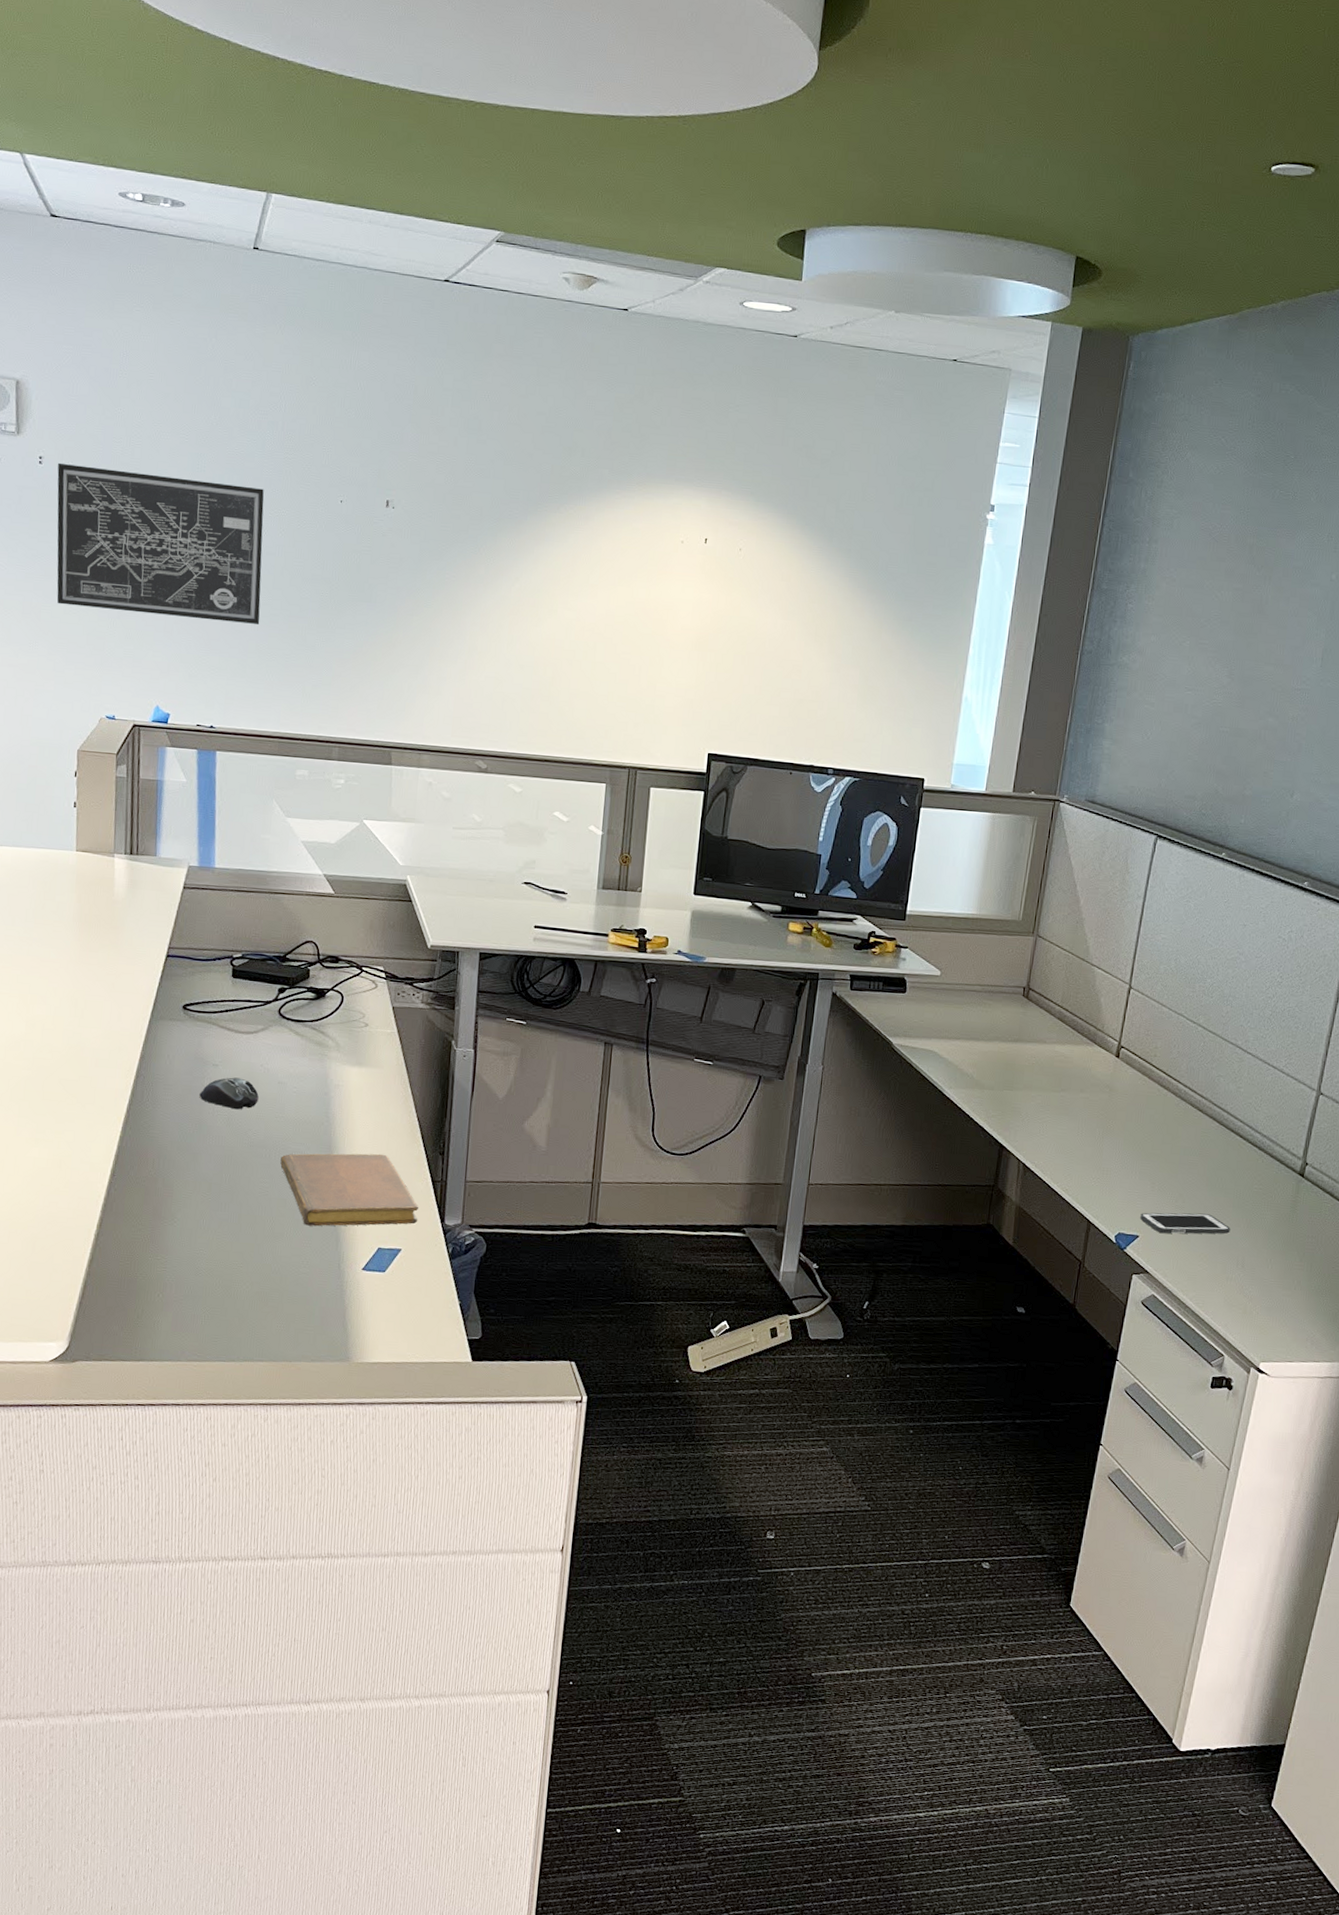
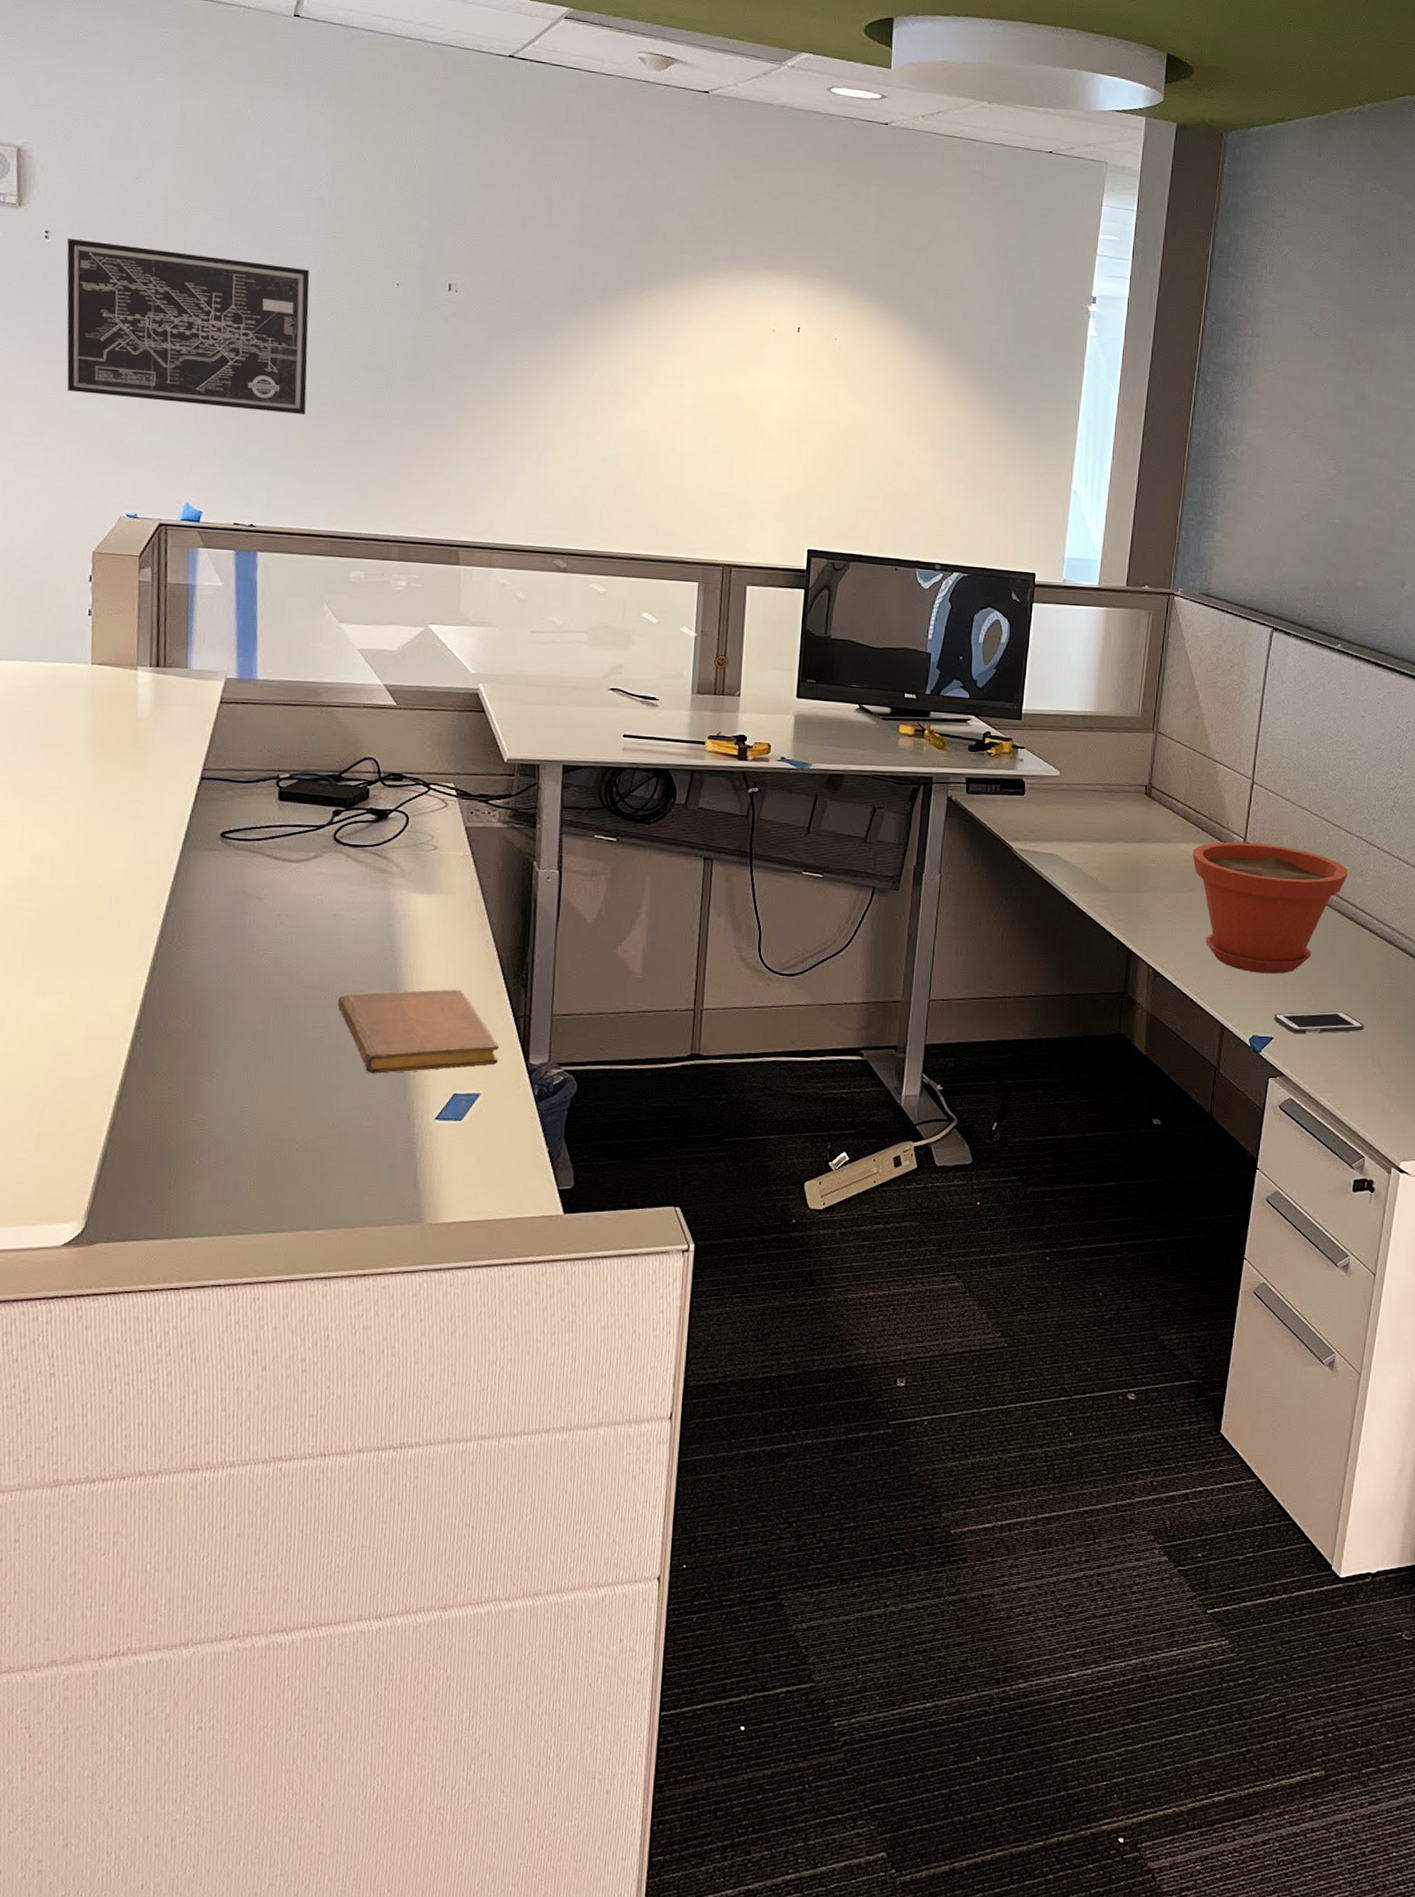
computer mouse: present [199,1077,259,1110] -> none [241,911,312,947]
plant pot: none [1066,1044,1222,1175] -> present [1192,841,1348,974]

